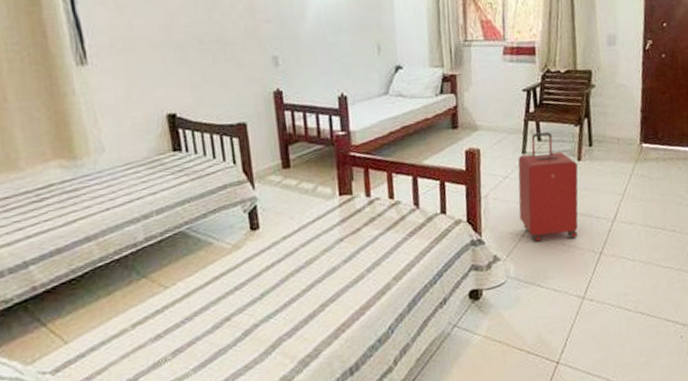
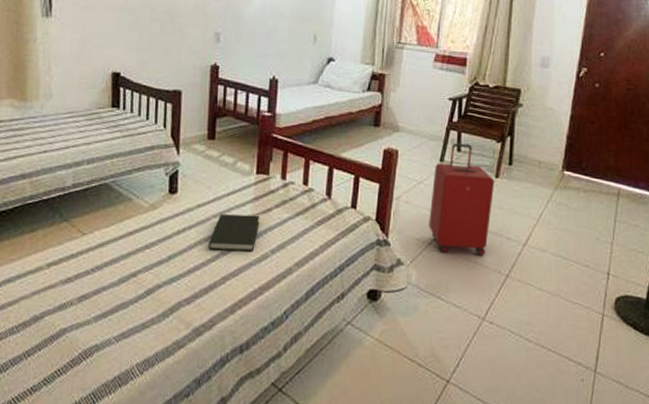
book: none [300,236,350,280] -> present [208,214,260,252]

